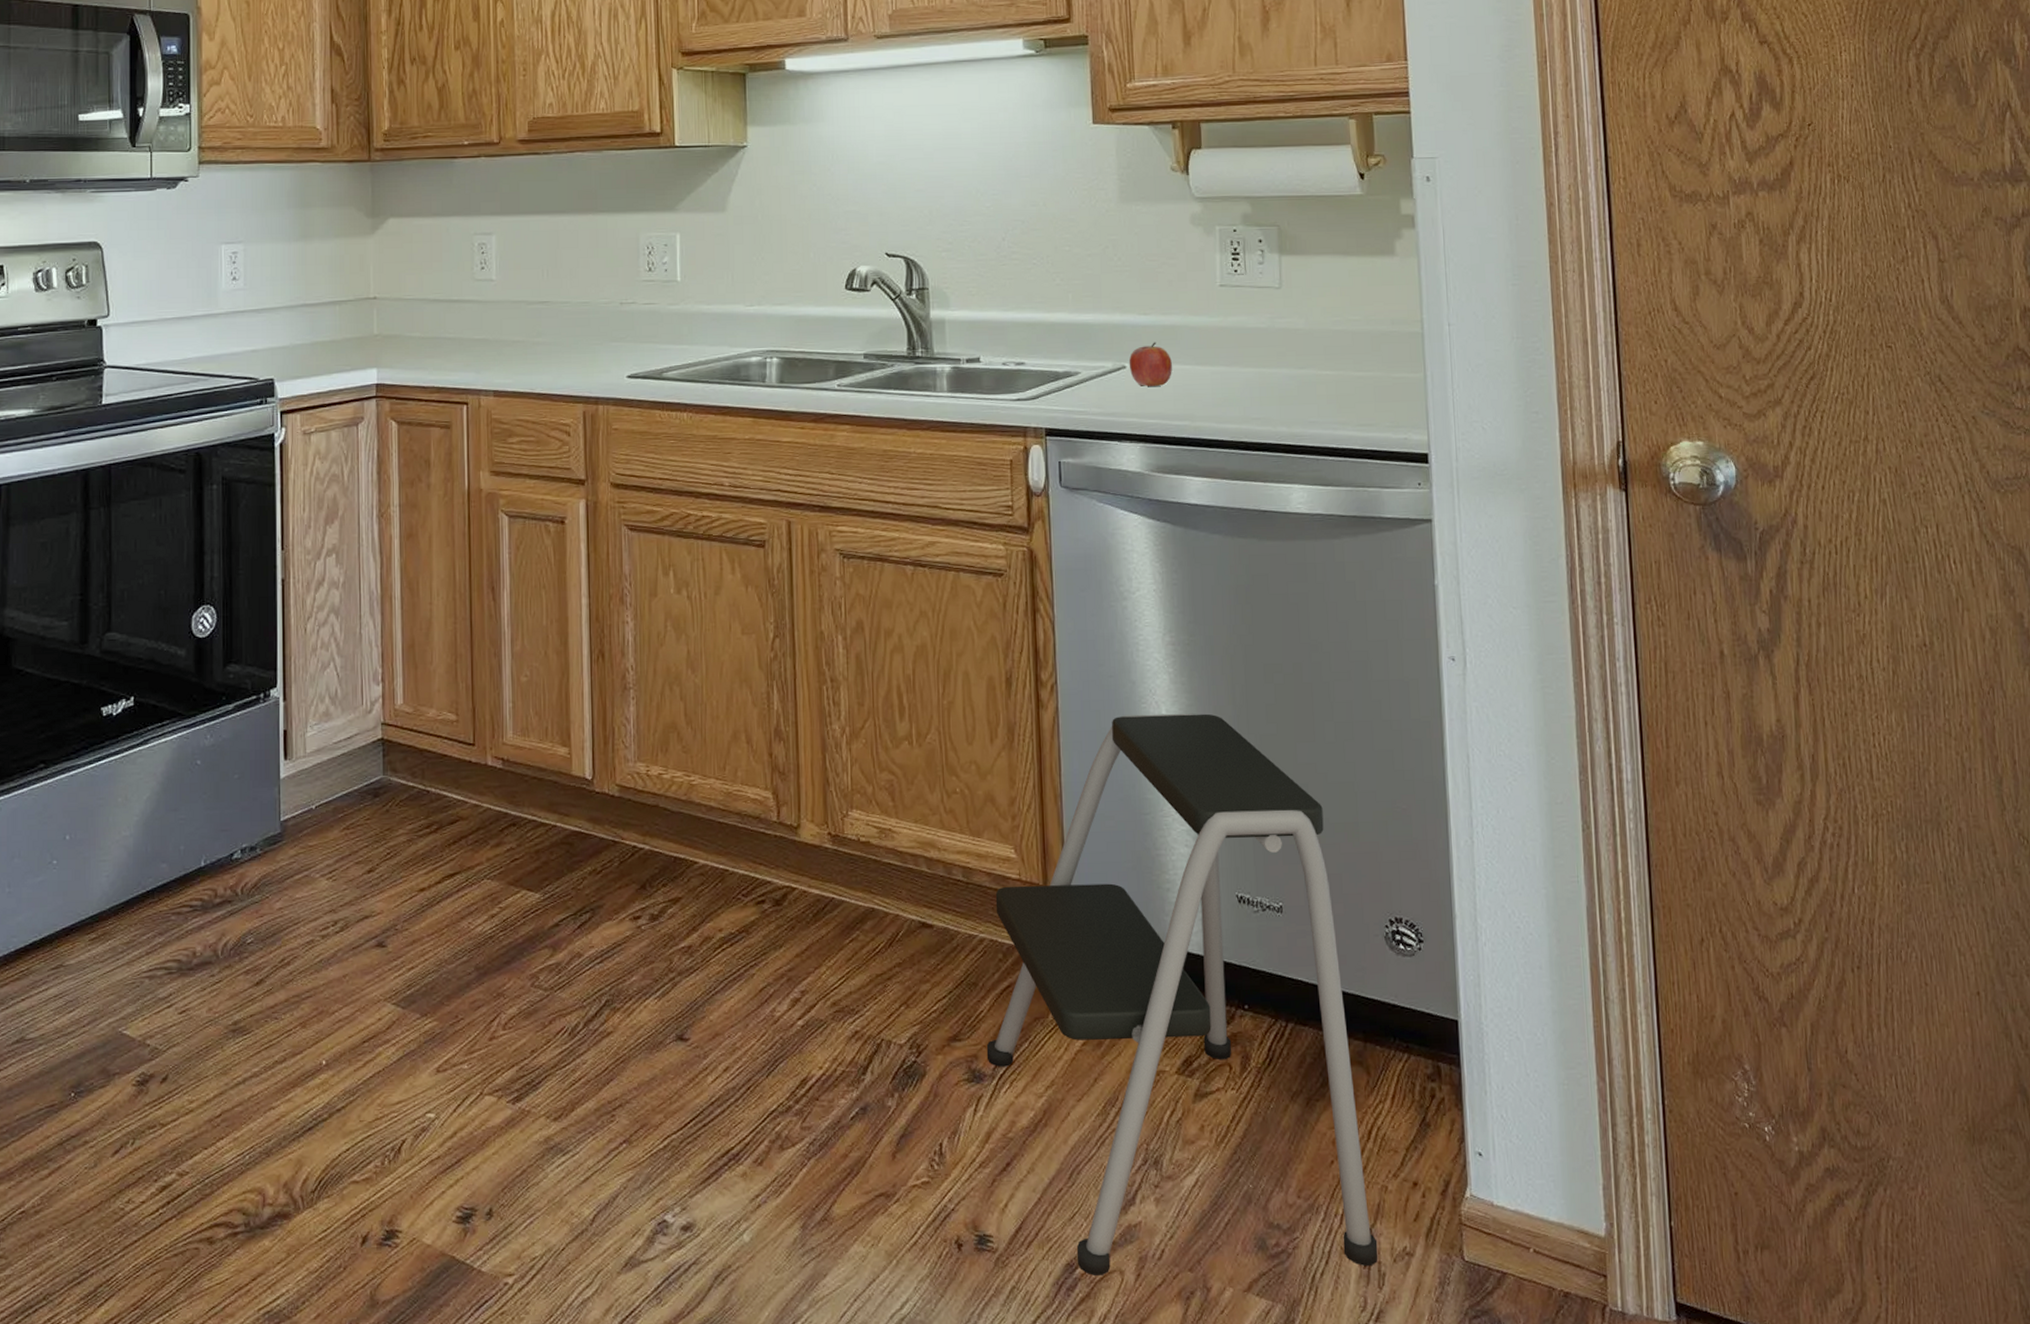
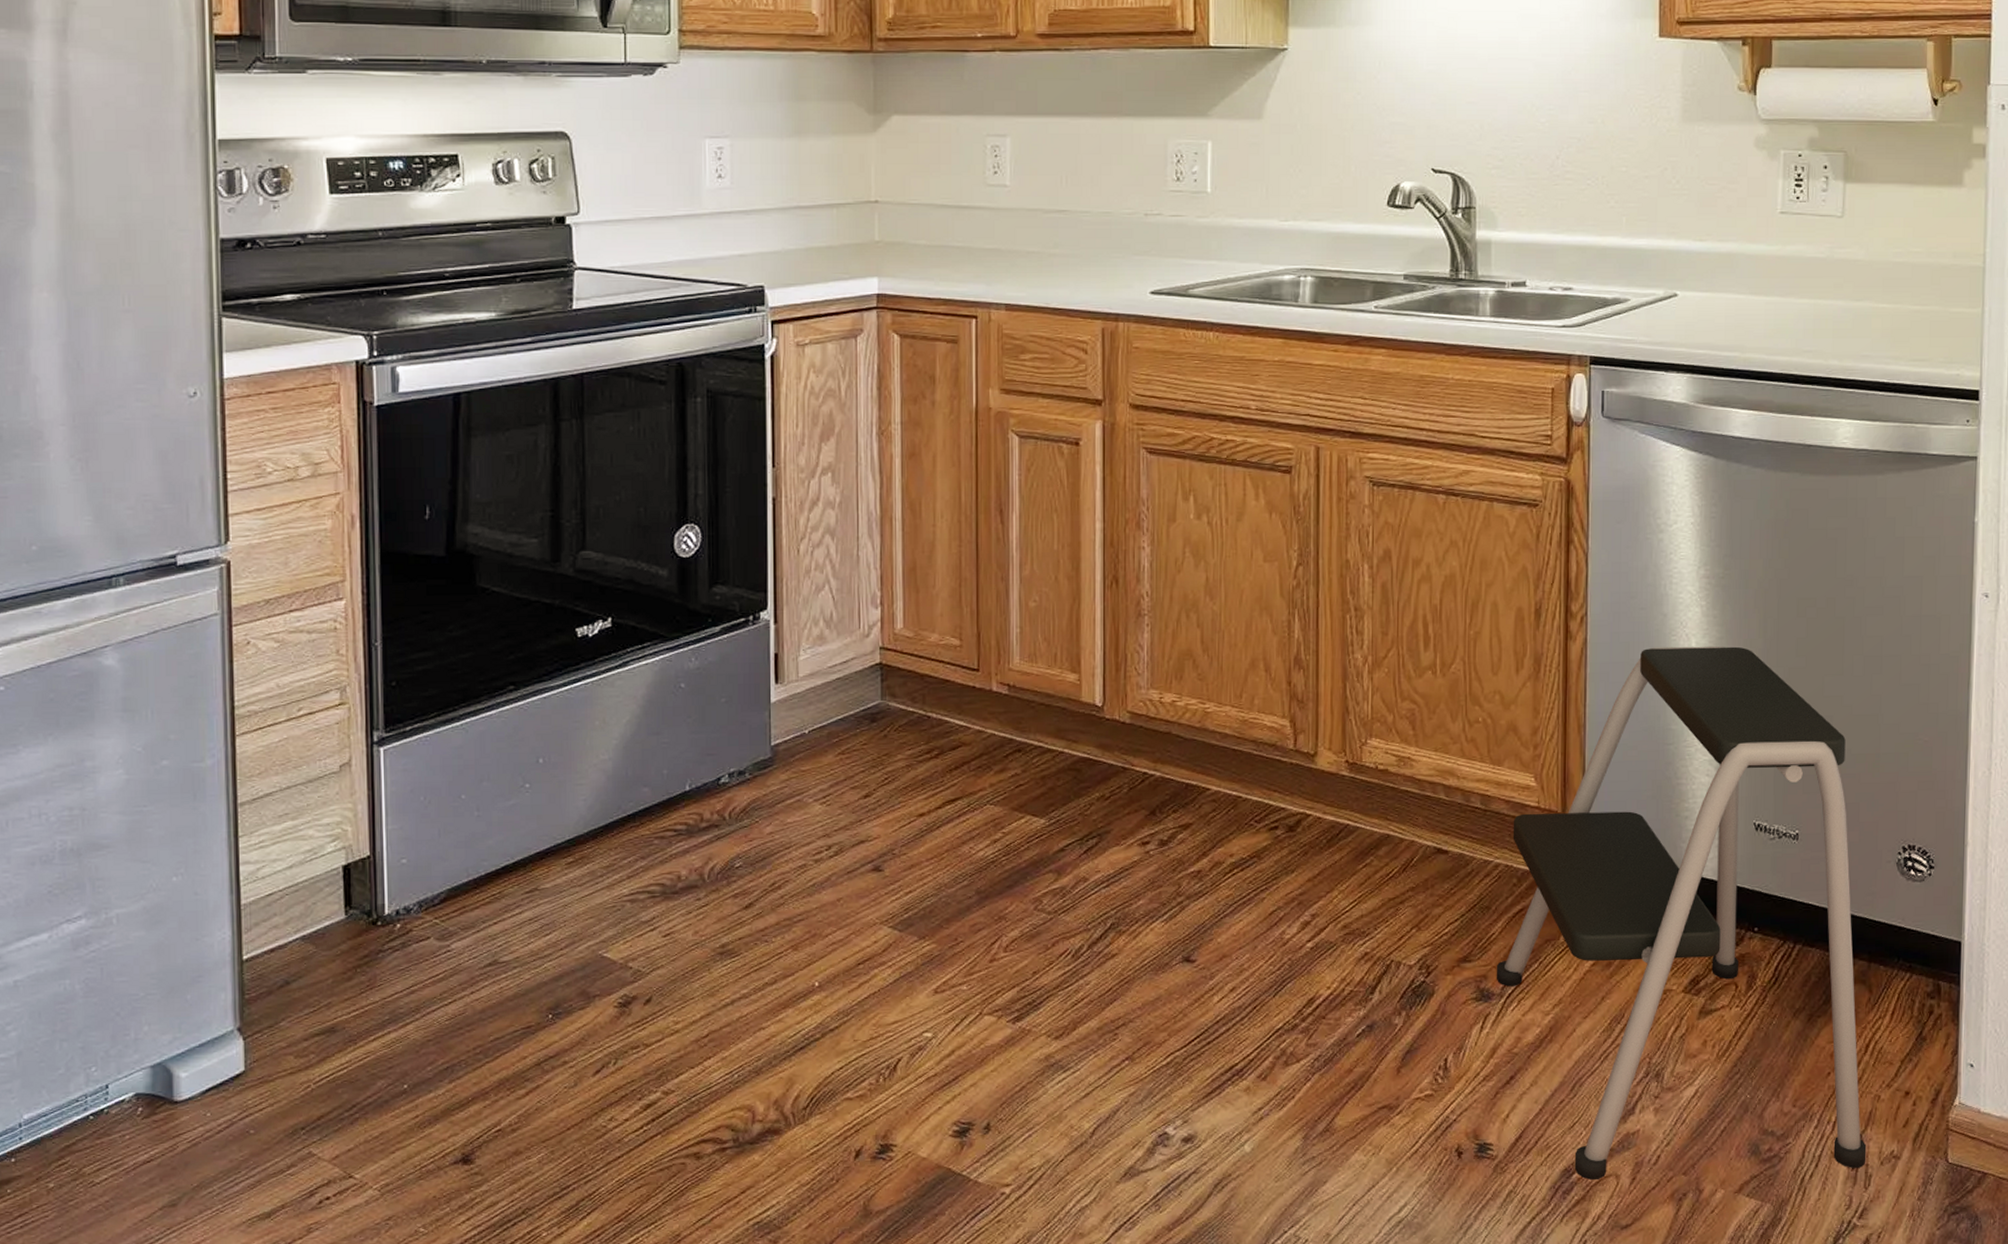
fruit: present [1129,342,1173,386] -> none [1681,270,1726,315]

